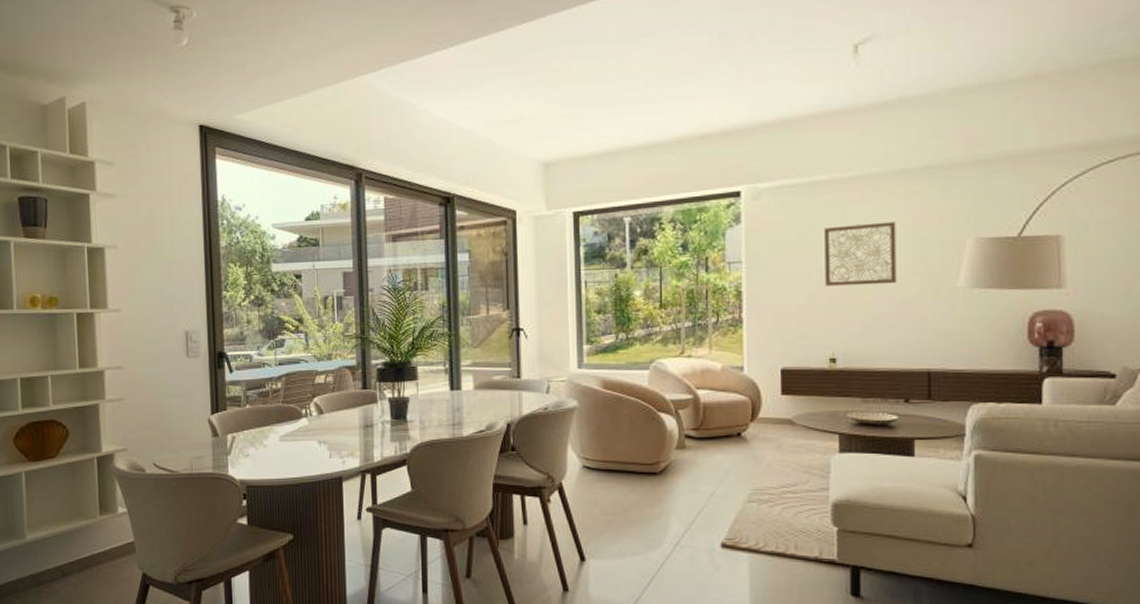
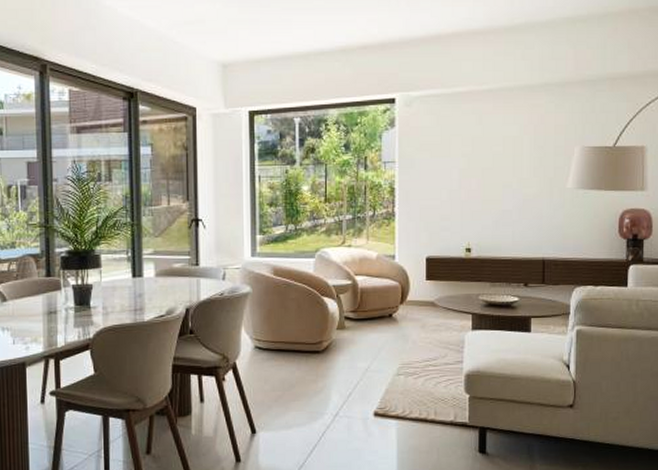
wall art: present [825,222,897,287] -> none [464,130,521,185]

